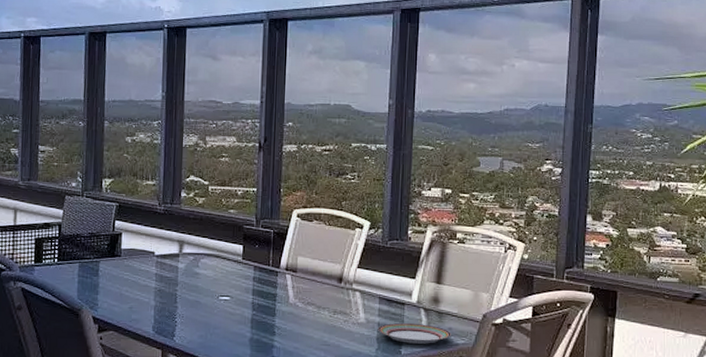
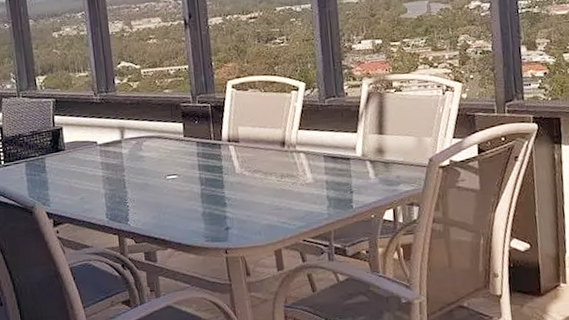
plate: present [377,323,451,344] -> none [326,176,400,197]

